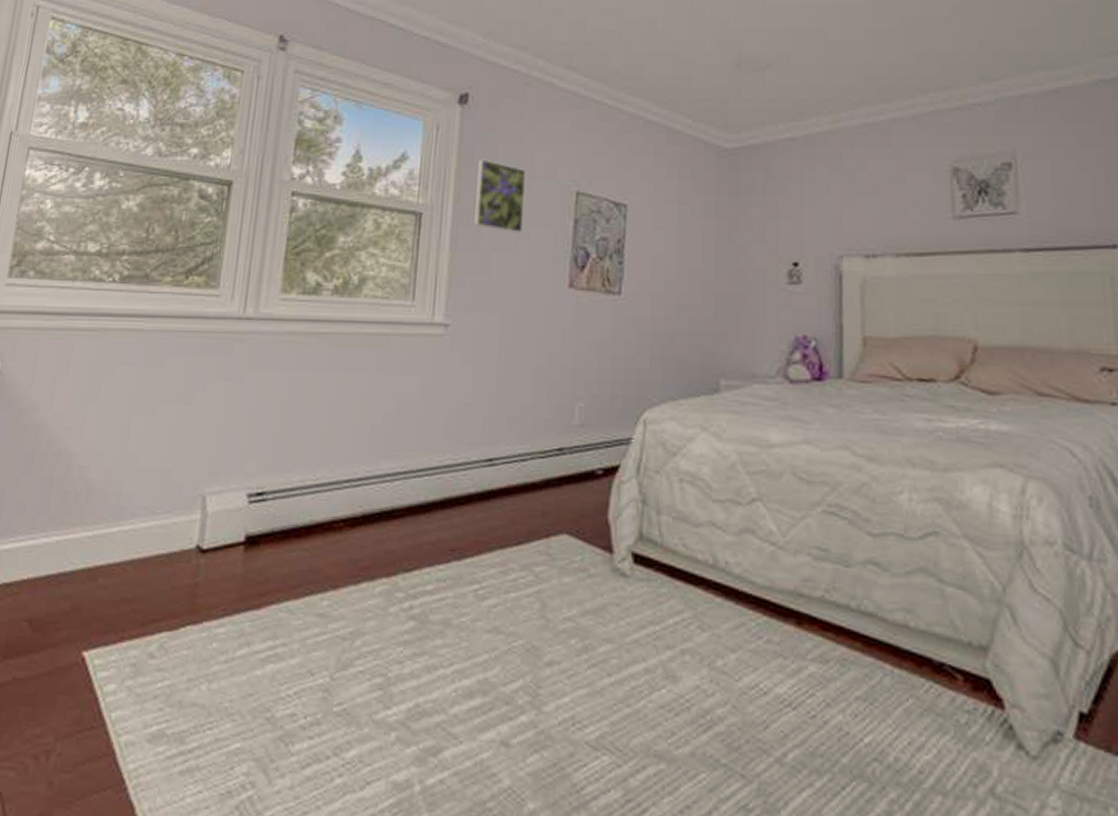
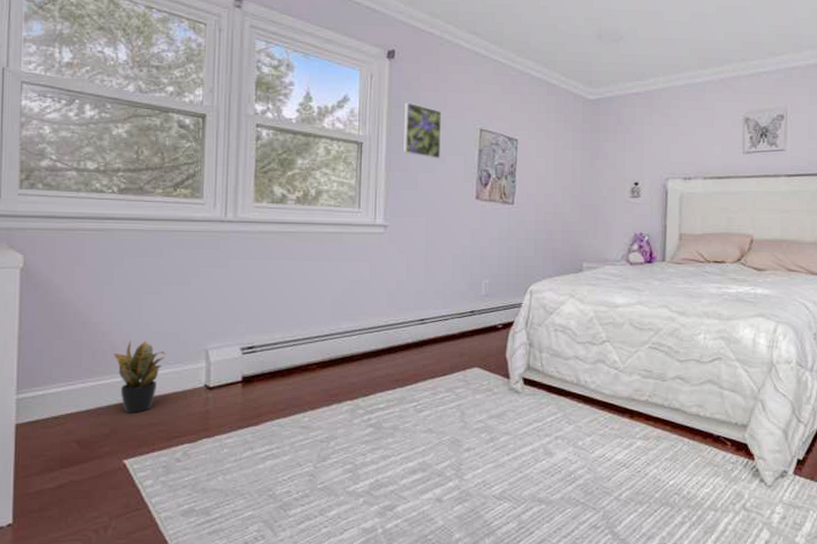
potted plant: none [88,480,152,583] -> present [114,341,166,413]

